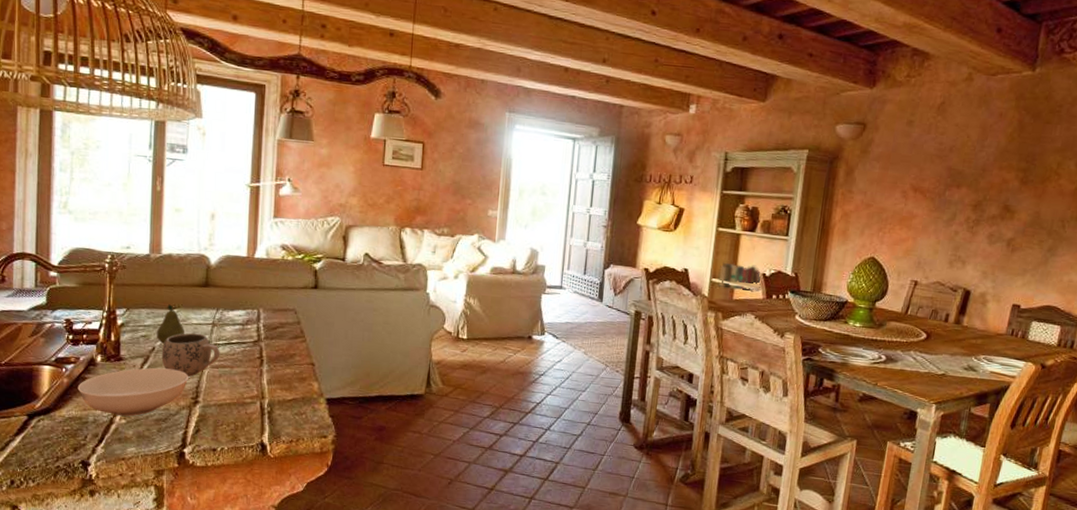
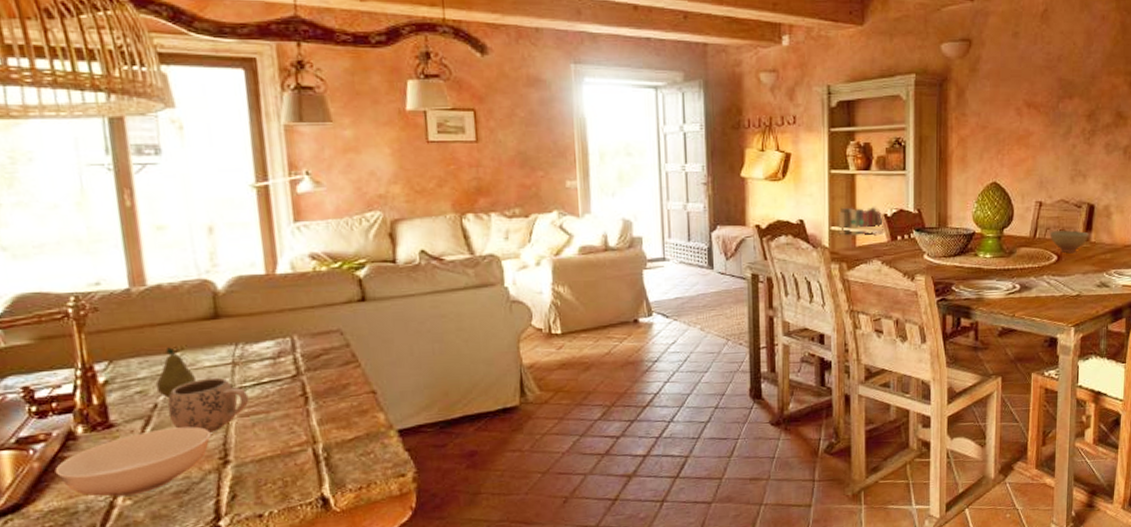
bowl: none [921,310,963,333] -> present [1049,230,1090,253]

